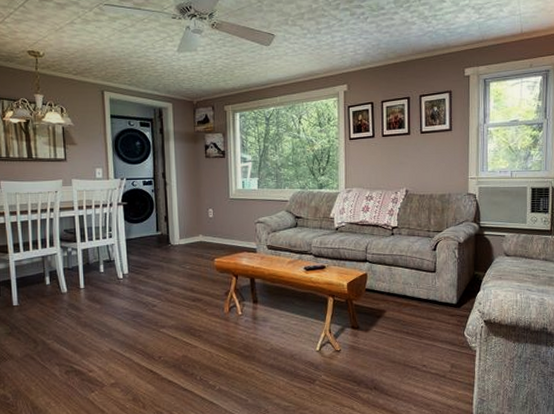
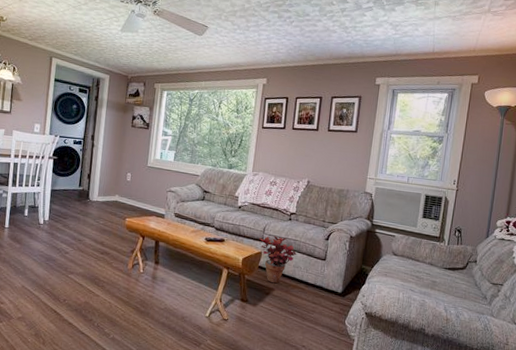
potted plant: none [363,254,406,305] -> present [259,236,299,284]

